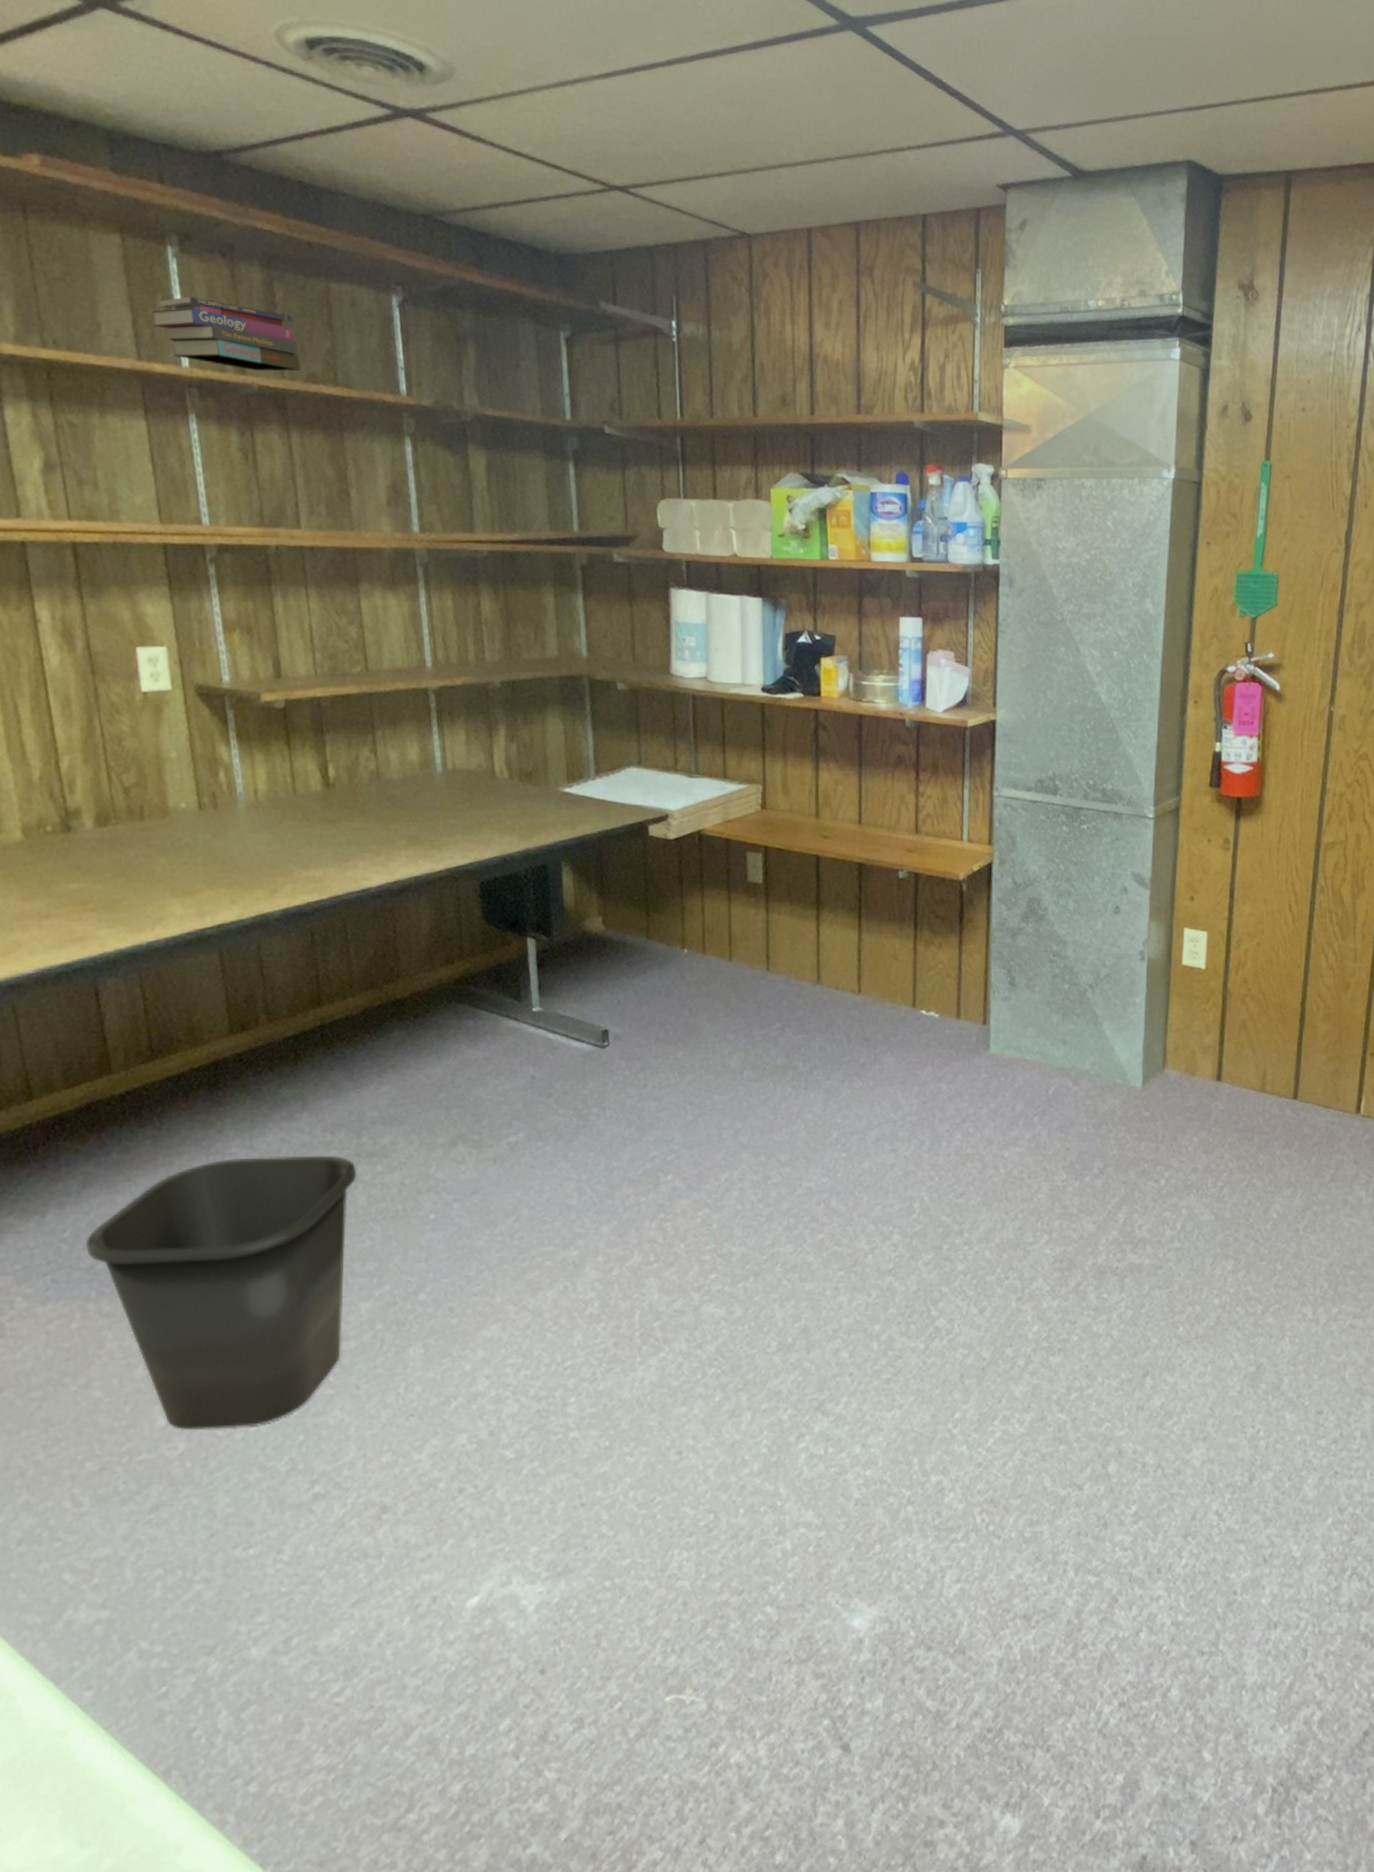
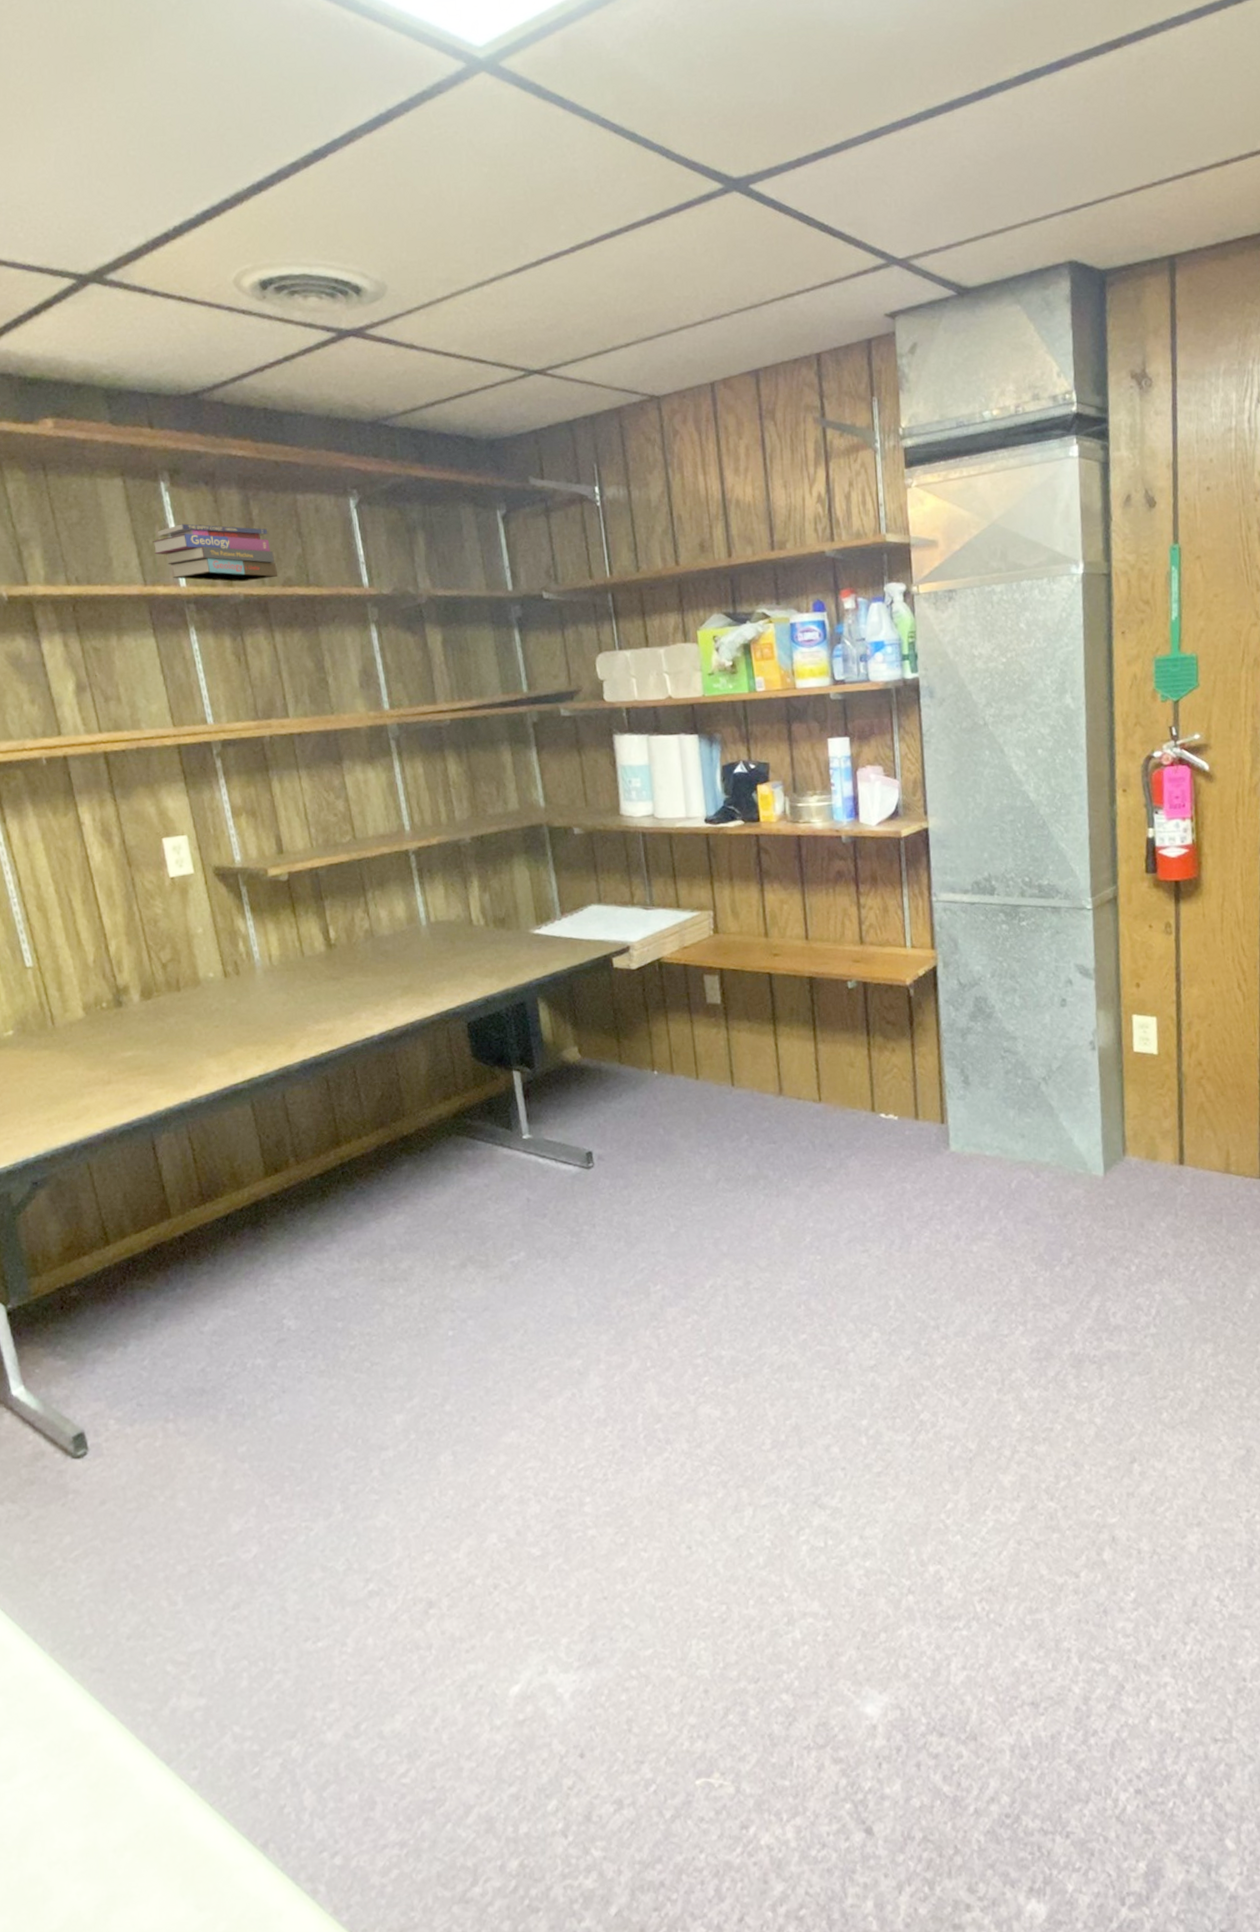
waste bin: present [86,1155,357,1429] -> none [162,1281,383,1534]

